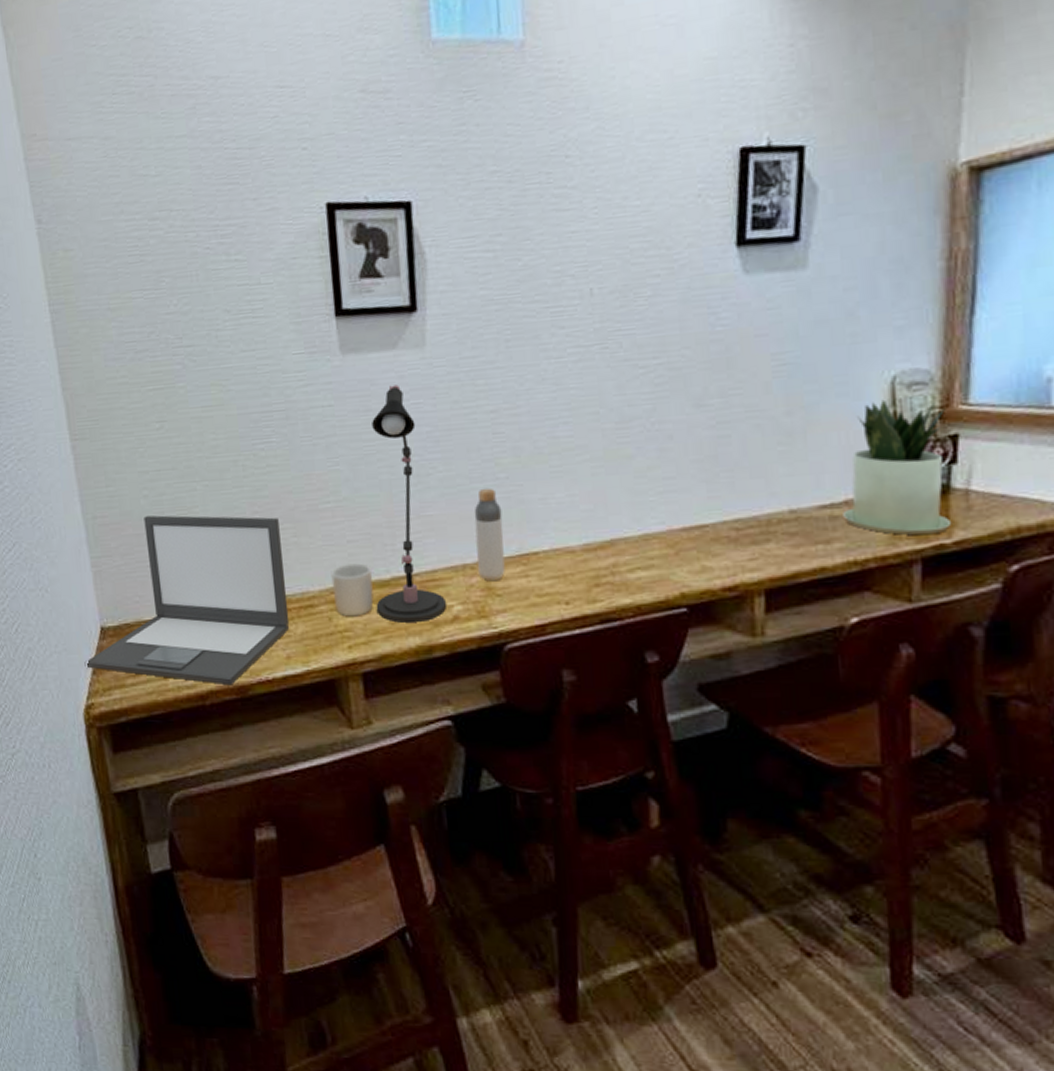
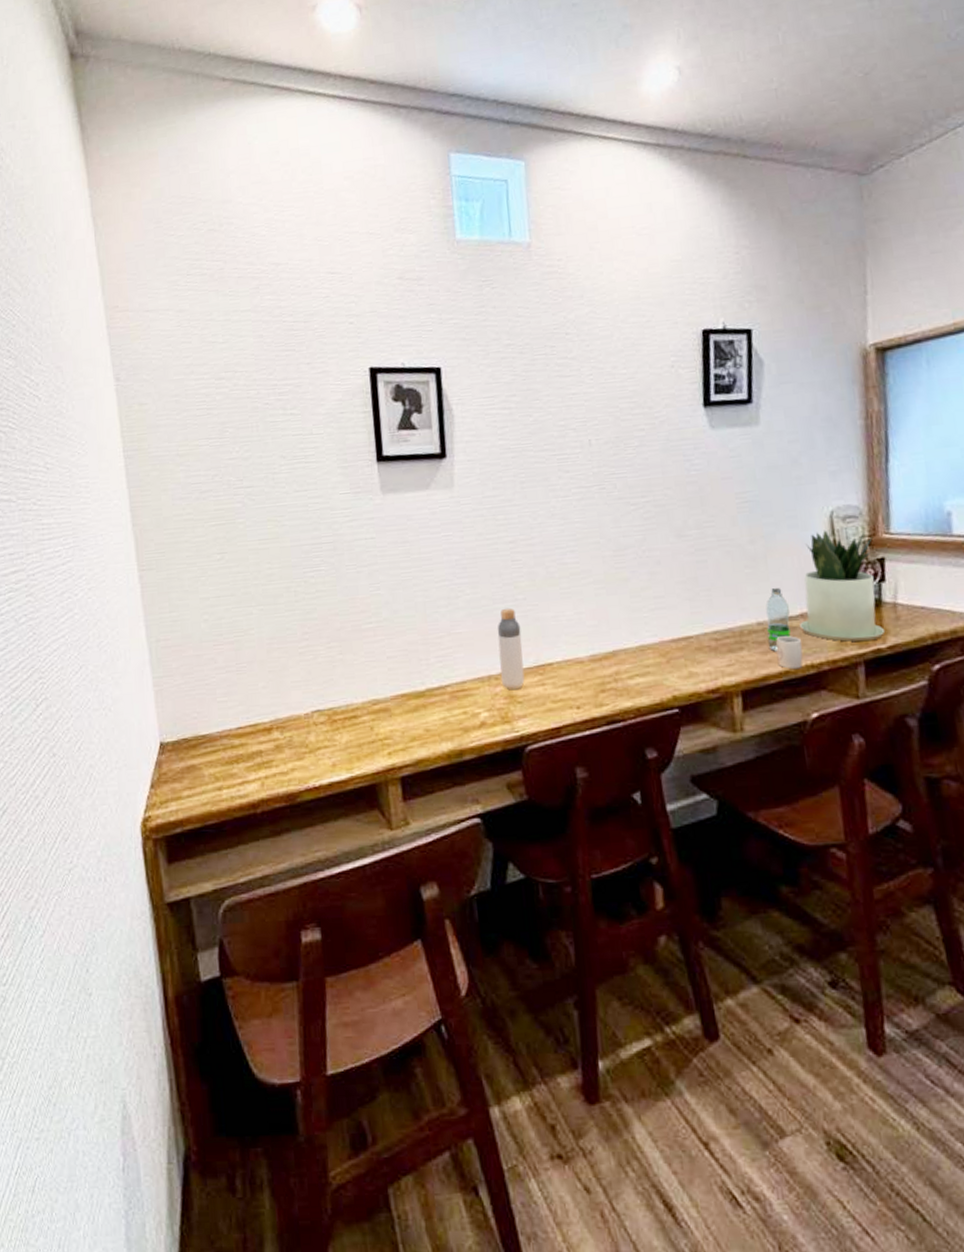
laptop: present [84,515,290,686] -> none [143,637,335,794]
mug: present [331,563,374,617] -> none [372,676,411,726]
desk lamp: present [372,385,446,623] -> none [408,520,474,730]
bottle: none [800,469,831,545] -> present [765,588,791,652]
mug: none [810,526,845,566] -> present [775,636,803,670]

